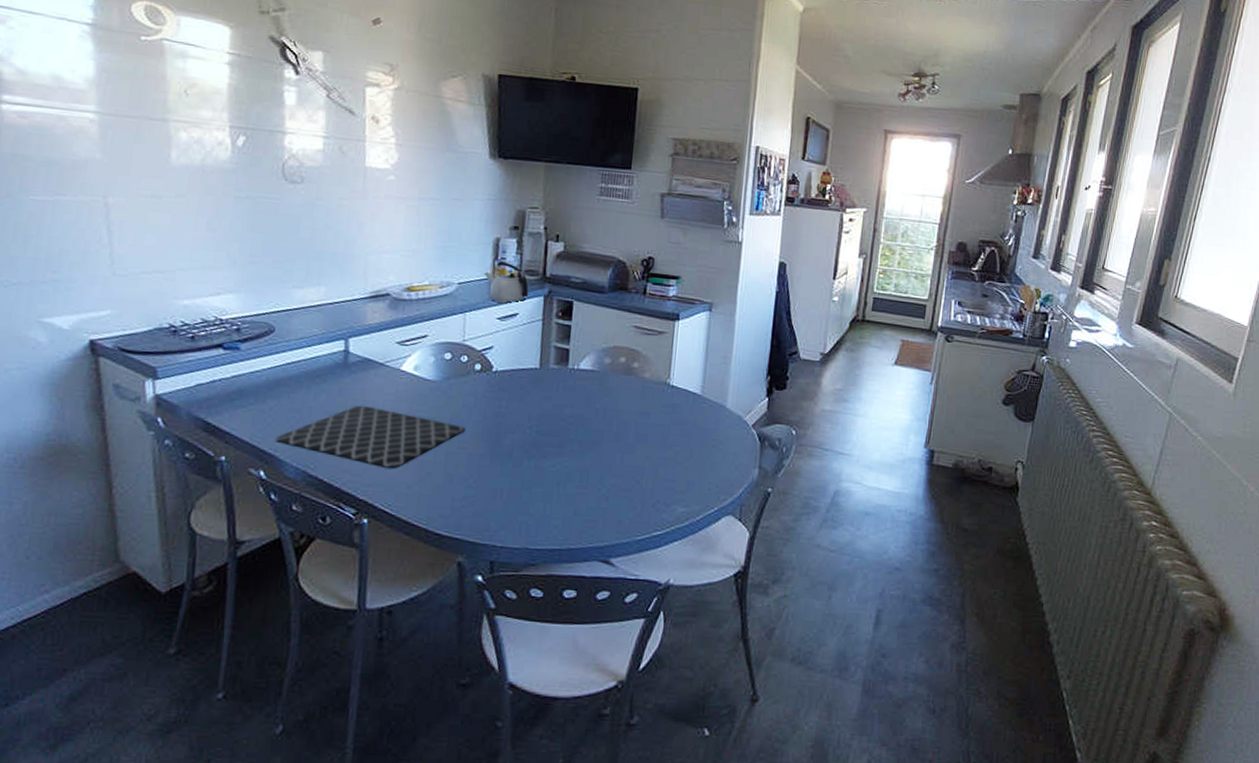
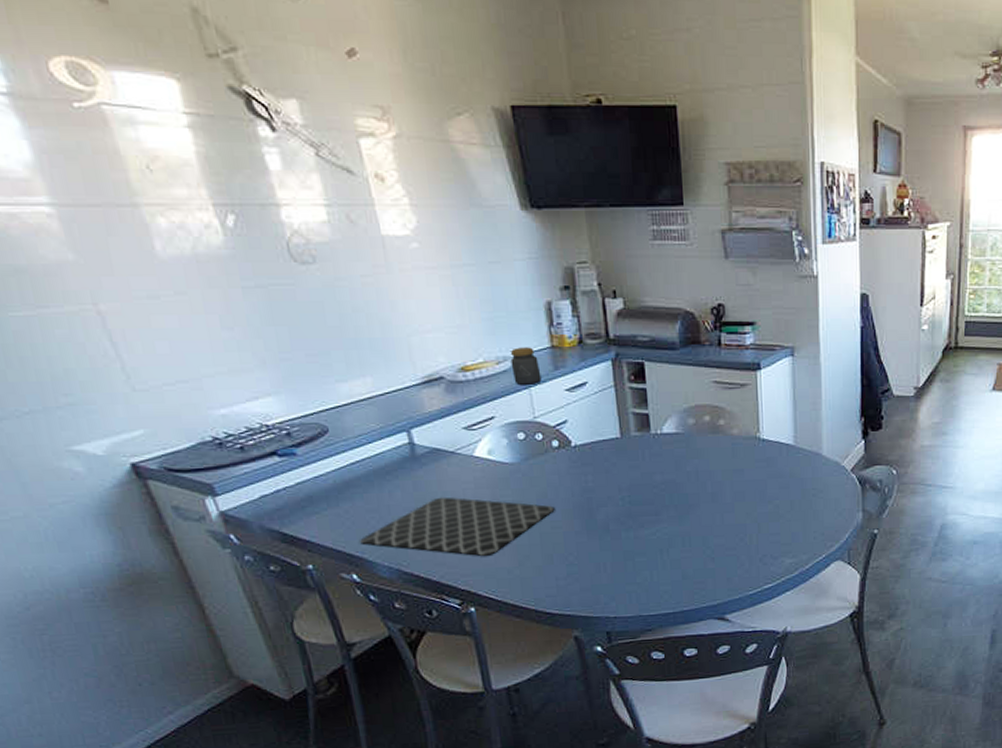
jar: none [452,275,478,310] -> present [510,347,542,385]
kettle: present [484,261,529,304] -> none [541,327,595,374]

